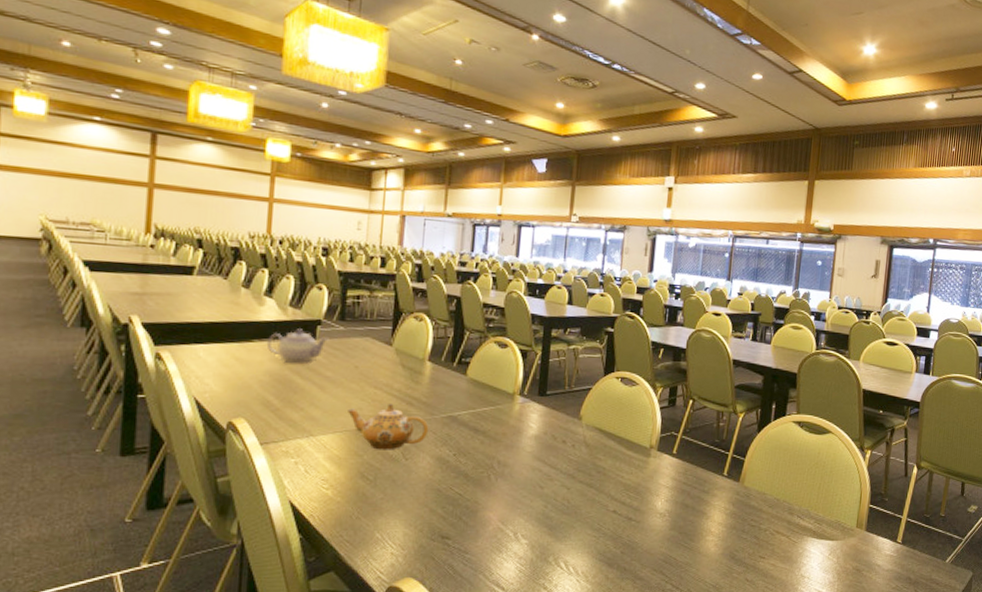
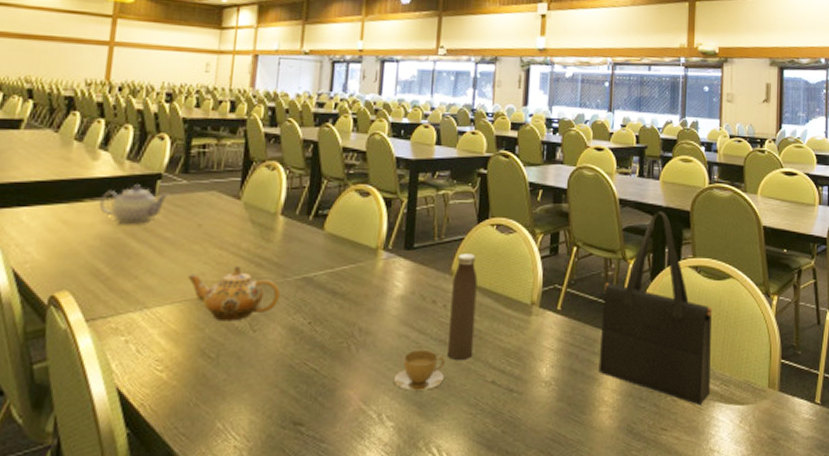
teacup: none [527,481,573,515] -> present [393,349,445,391]
water bottle: none [575,401,603,491] -> present [448,254,478,360]
tote bag: none [707,372,812,539] -> present [598,211,713,406]

